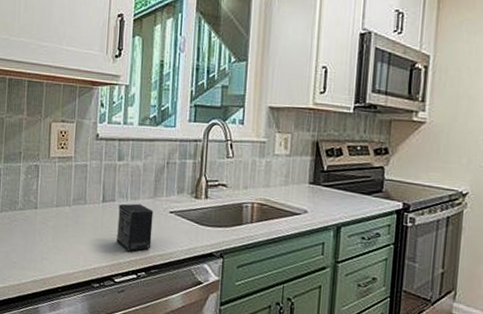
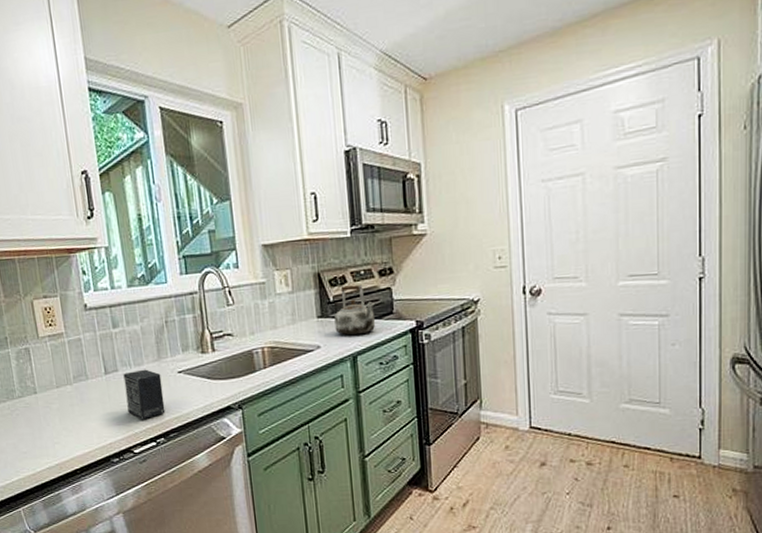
kettle: none [324,156,366,208] -> present [334,284,375,336]

